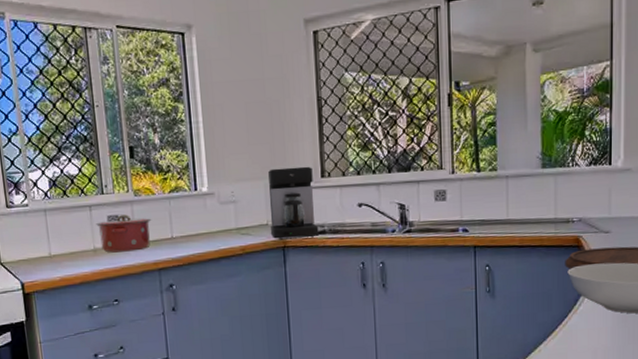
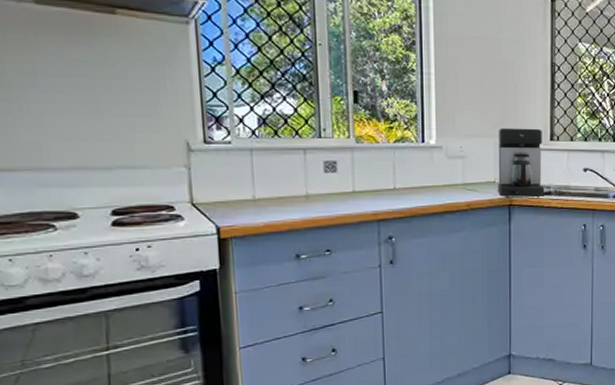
casserole: present [96,214,152,253] -> none [310,161,374,200]

